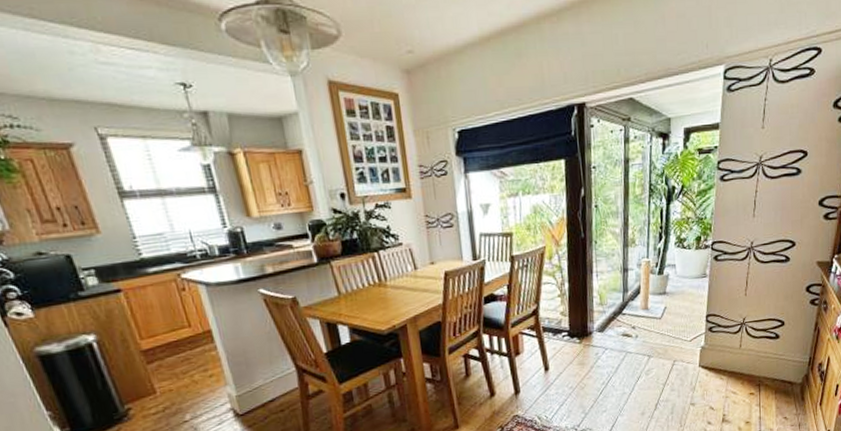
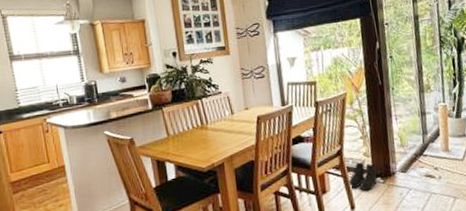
boots: none [543,322,573,352] -> present [348,162,378,191]

